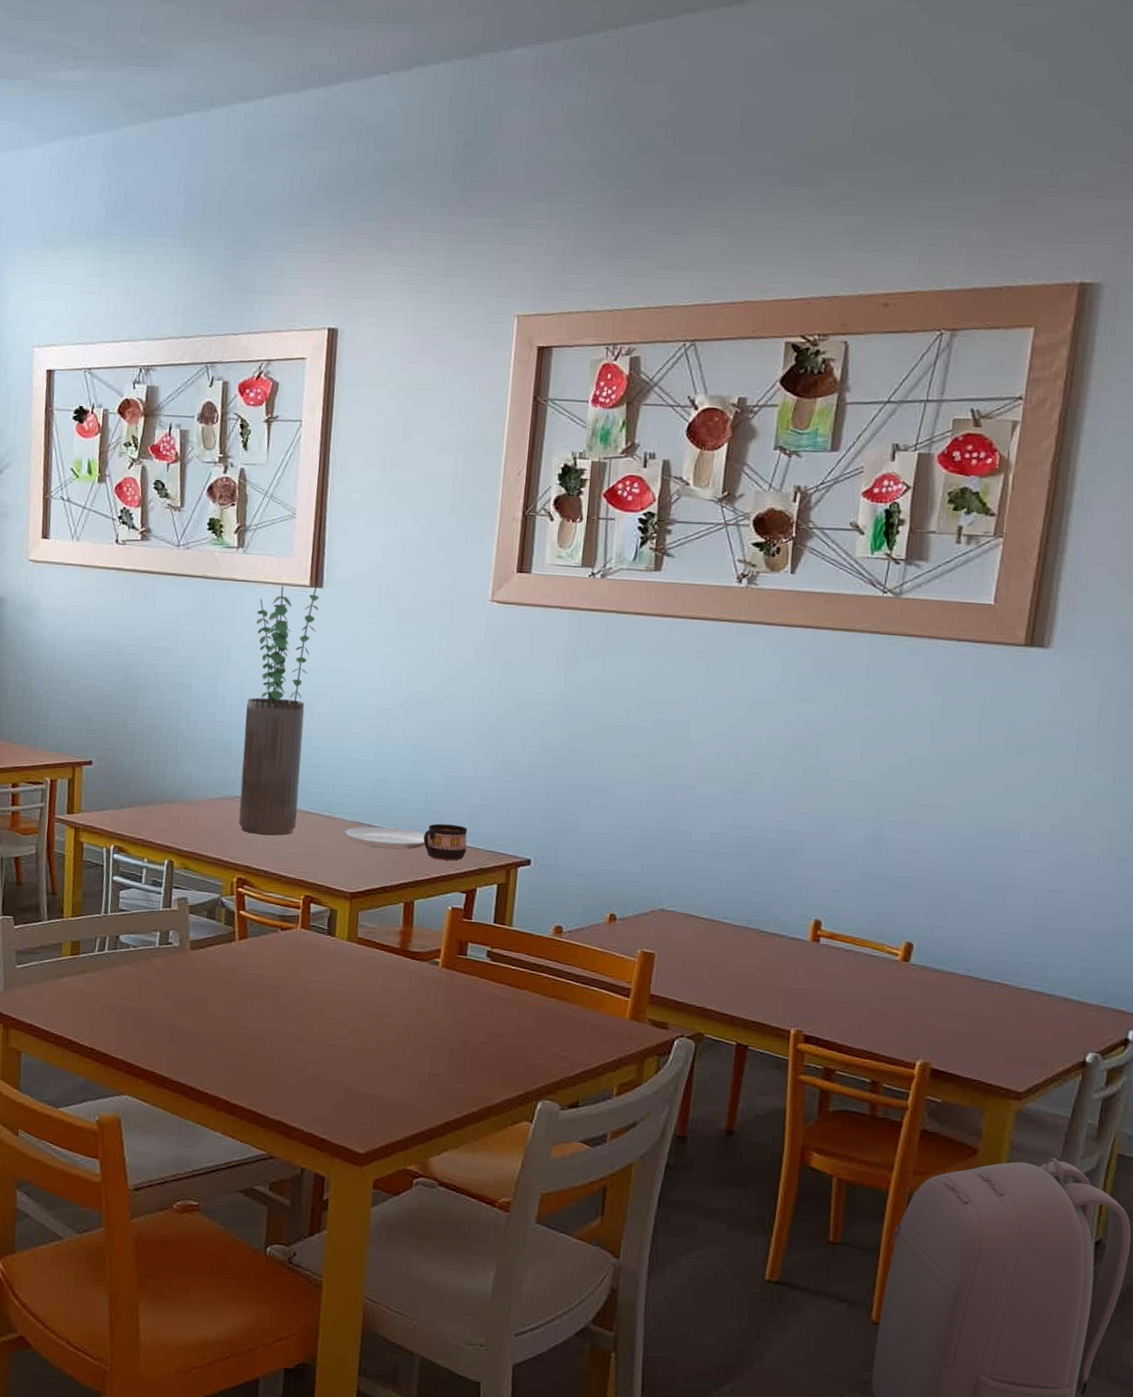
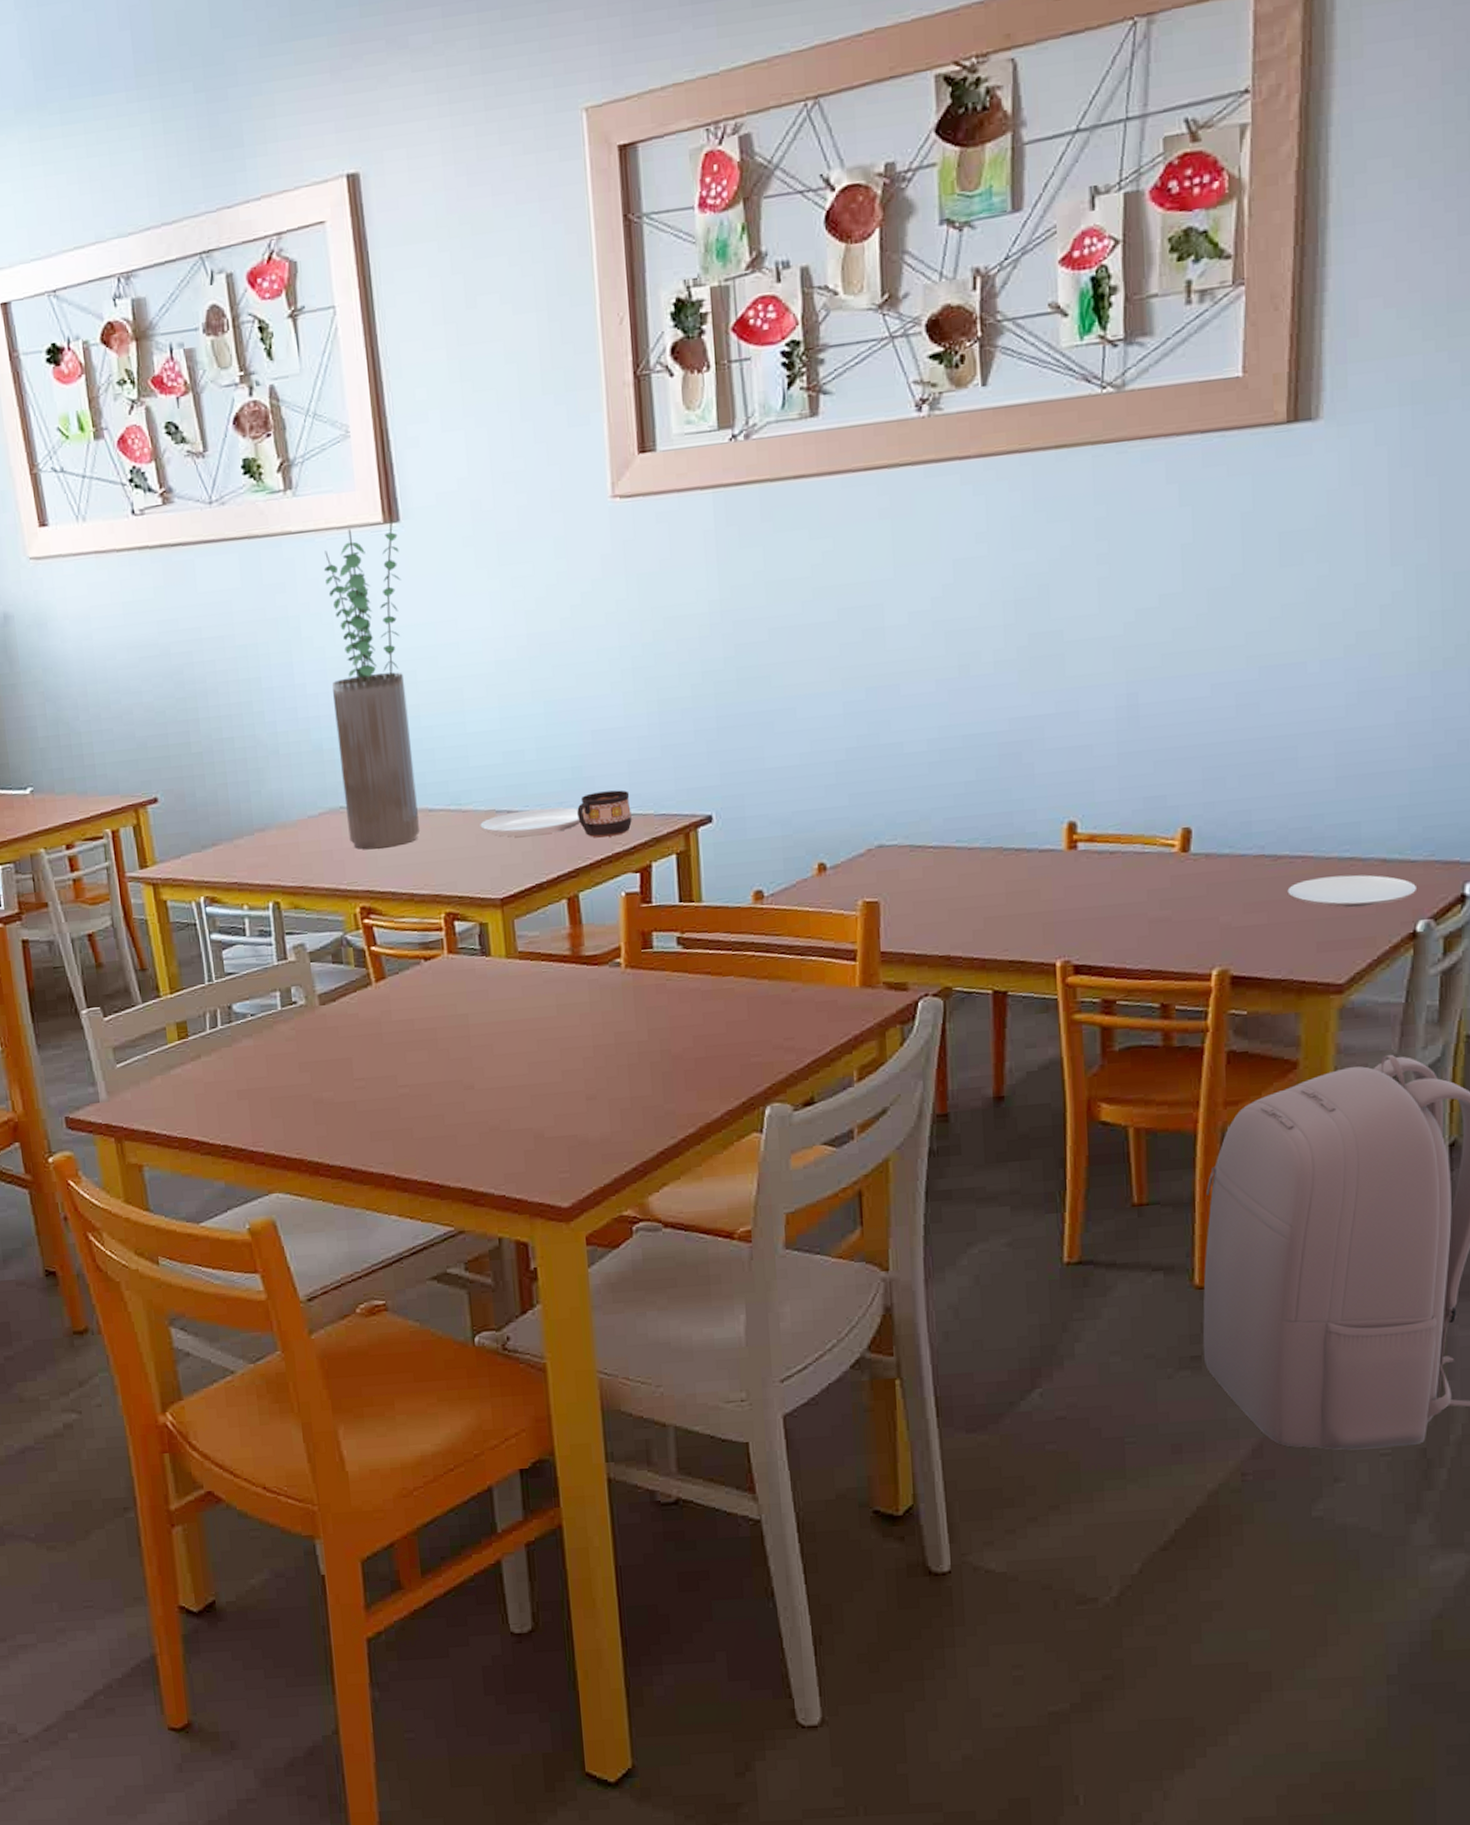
plate: none [985,1002,1090,1034] -> present [1287,874,1418,908]

